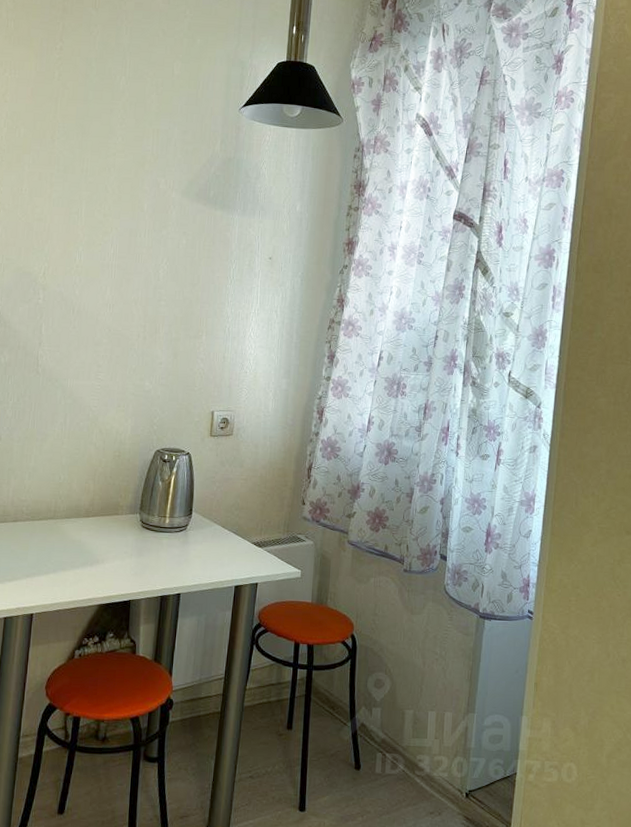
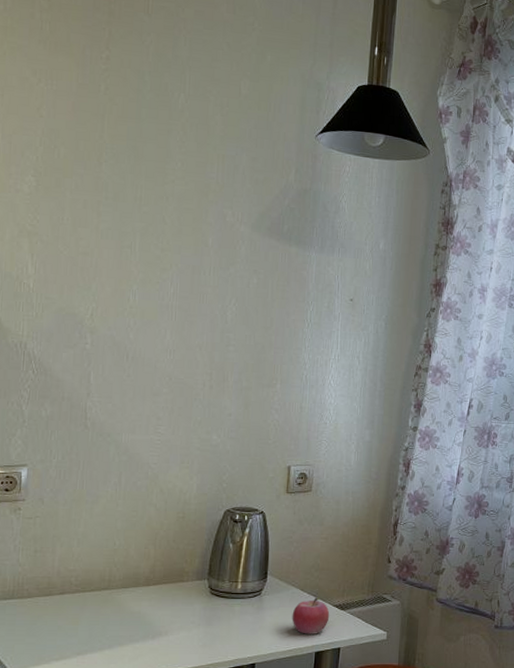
fruit: none [214,534,248,569] -> present [292,597,330,634]

